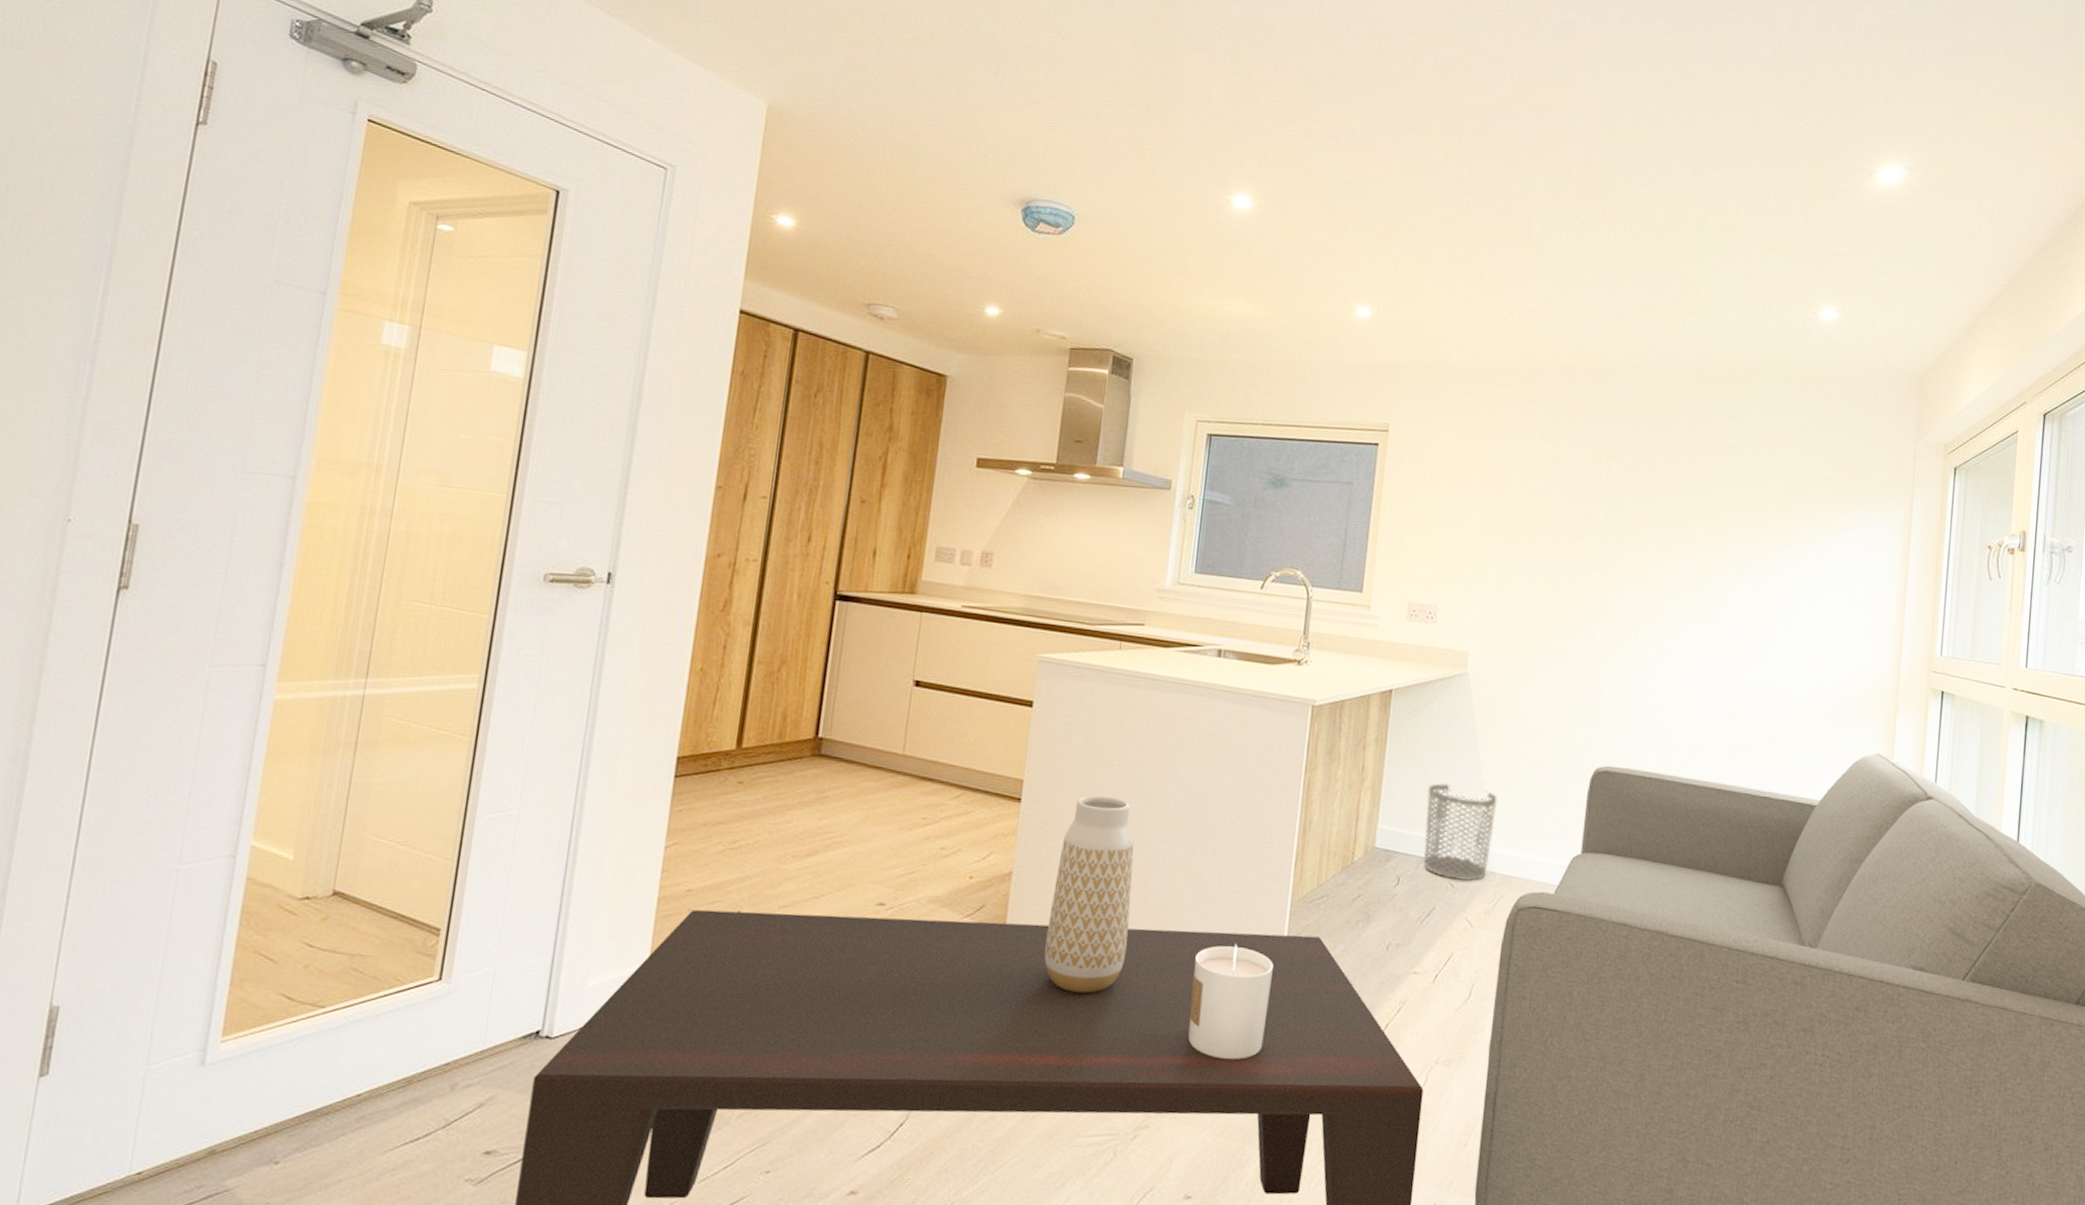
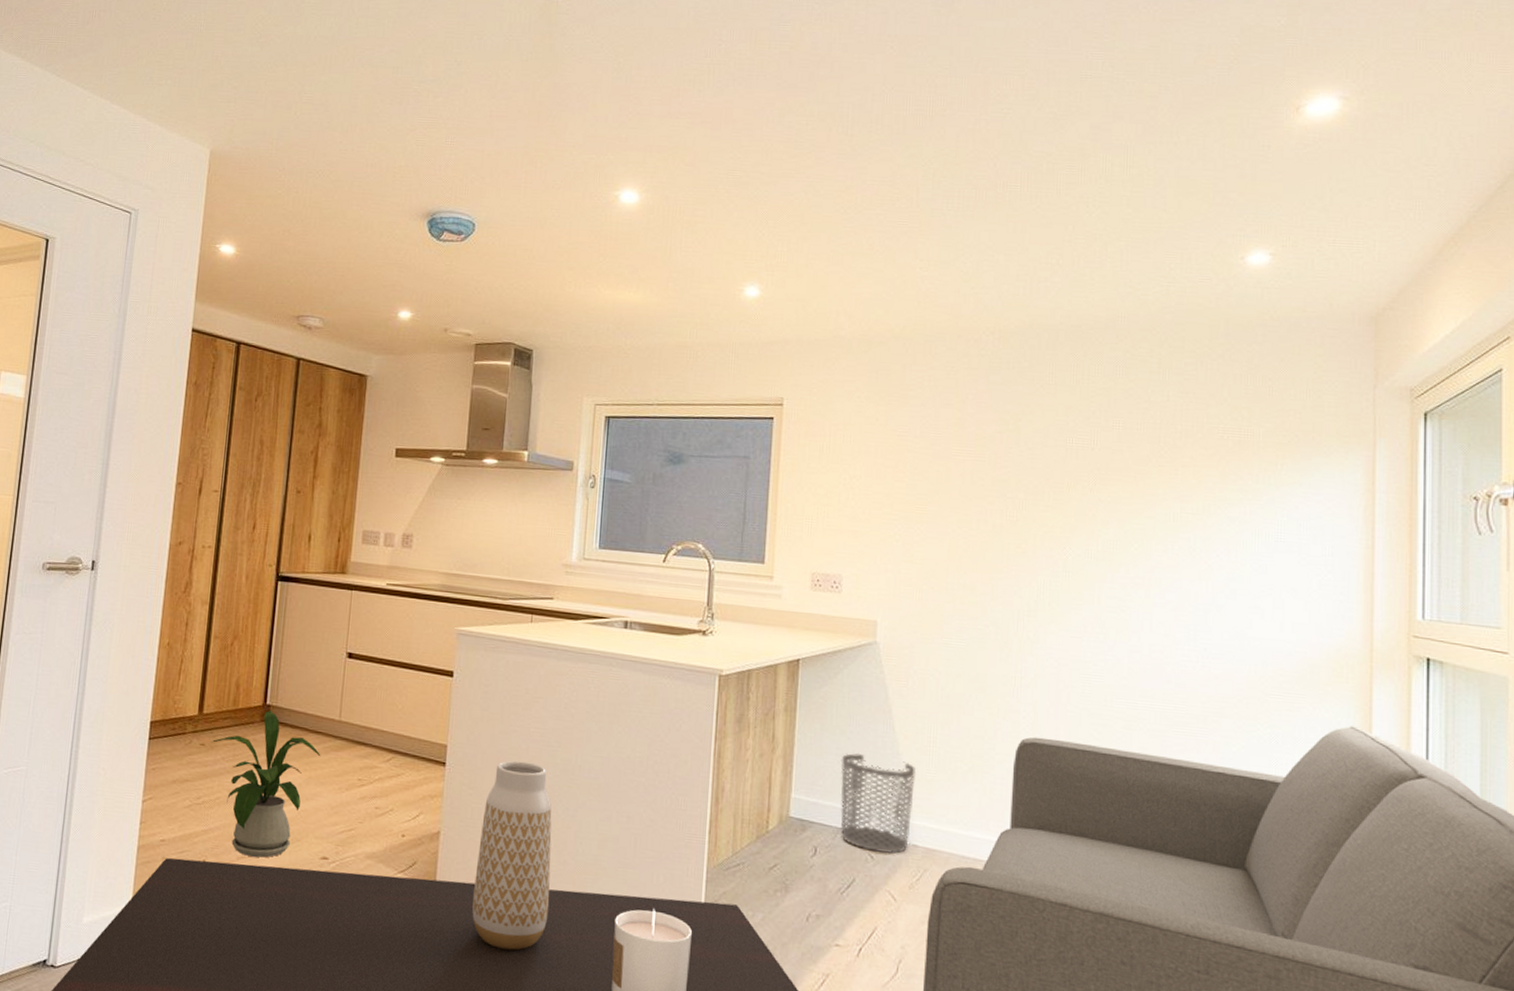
house plant: none [753,744,881,906] -> present [213,710,321,858]

